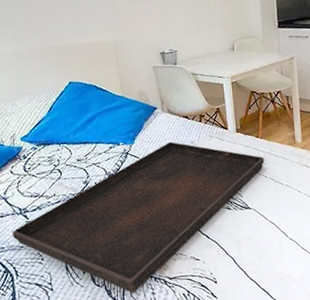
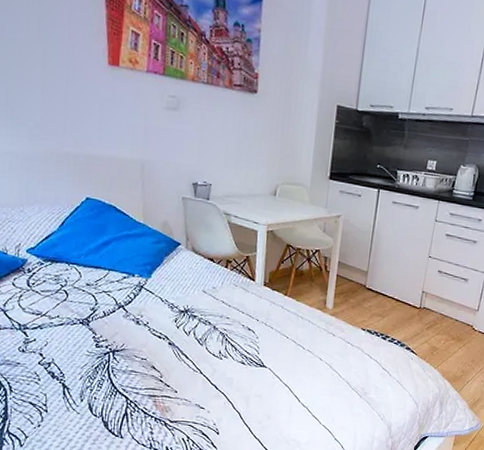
serving tray: present [12,141,264,294] -> none [8,282,289,429]

